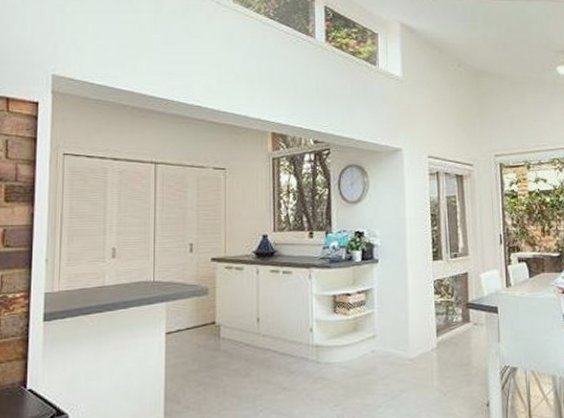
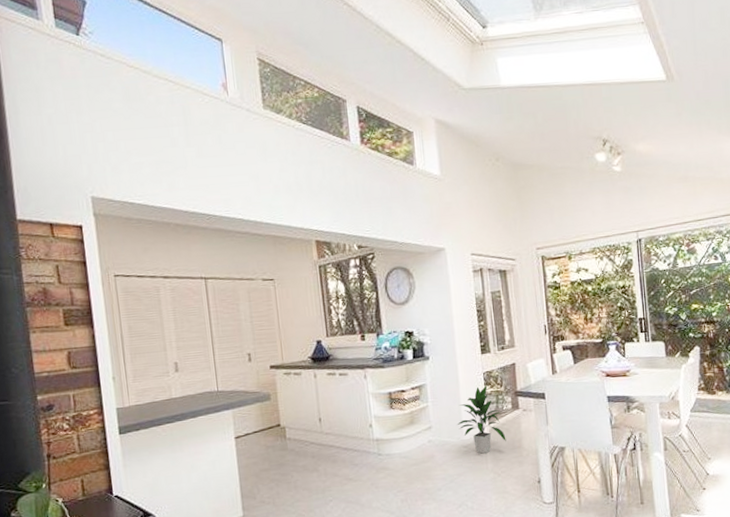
indoor plant: none [403,294,455,369] -> present [457,385,506,454]

